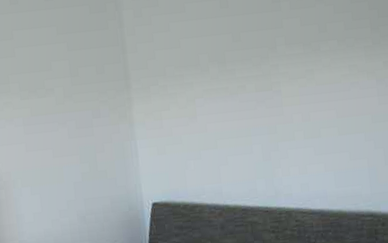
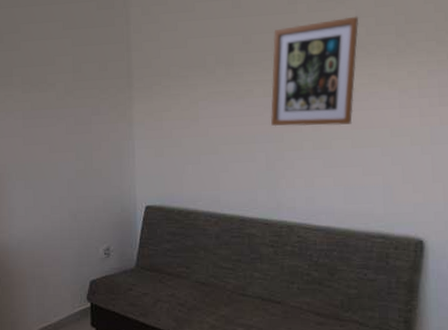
wall art: none [260,12,338,119] -> present [271,16,359,127]

